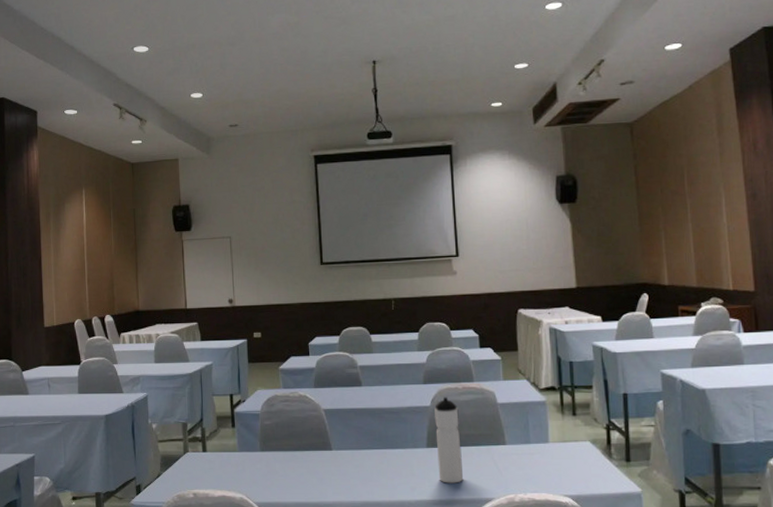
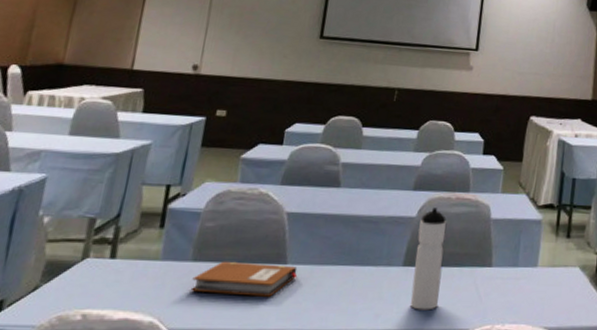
notebook: none [264,450,342,476] -> present [190,261,298,297]

